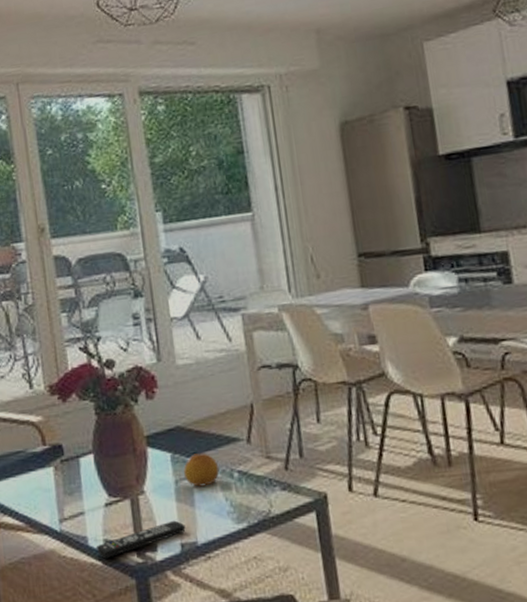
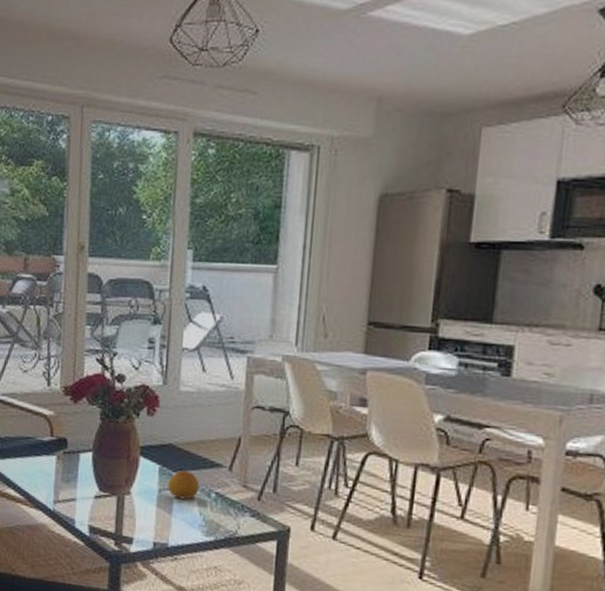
remote control: present [95,520,186,559] -> none [81,521,161,541]

